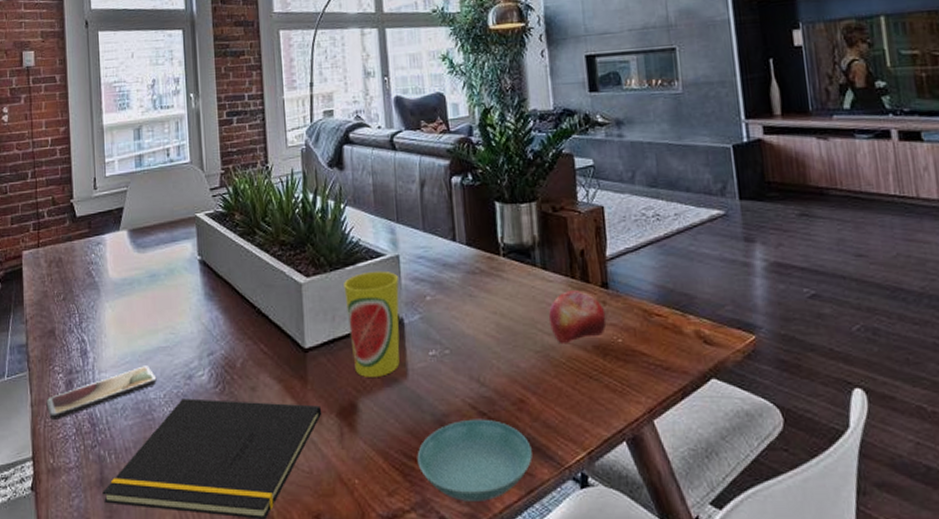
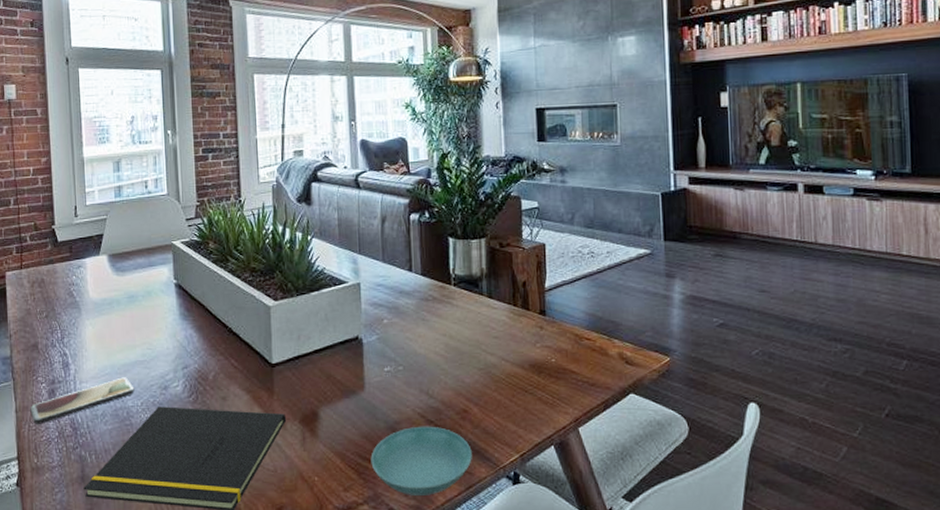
cup: present [344,271,400,377] -> none [309,296,359,389]
fruit: present [548,290,607,345] -> none [491,317,542,363]

